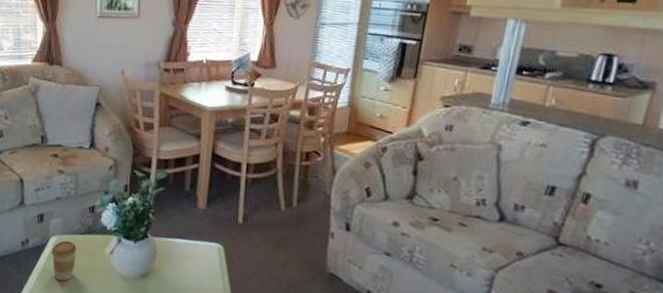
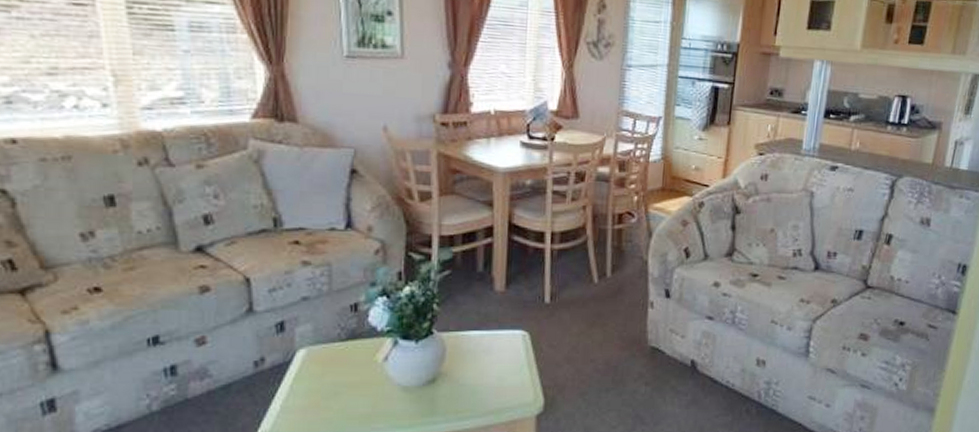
coffee cup: present [51,240,77,281] -> none [299,351,337,404]

